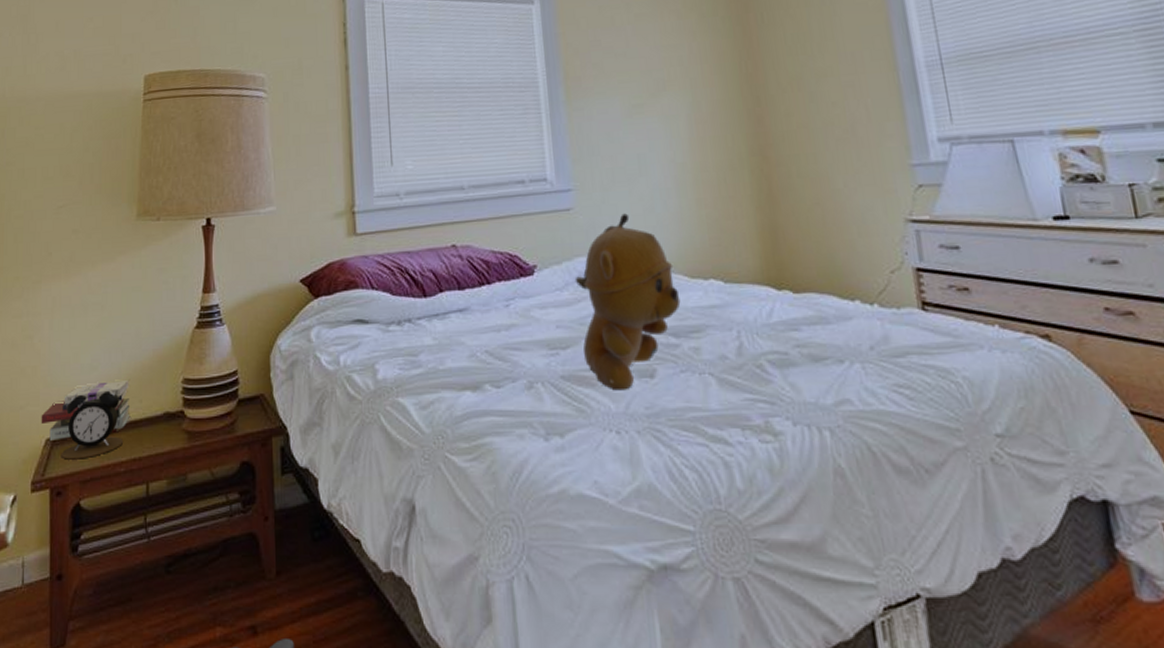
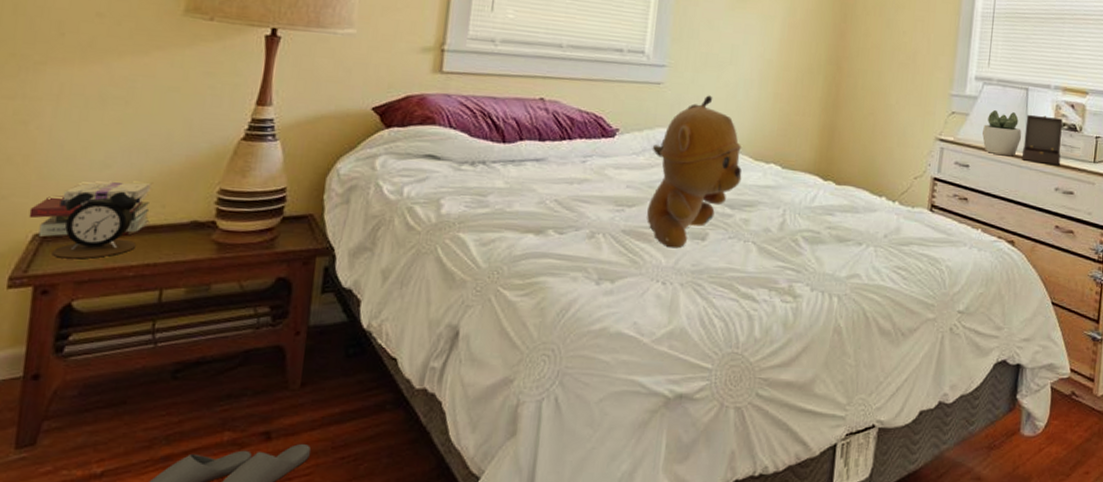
succulent plant: none [965,172,1022,229] -> present [982,109,1022,156]
jewelry box: none [1020,169,1086,231] -> present [1022,114,1063,165]

